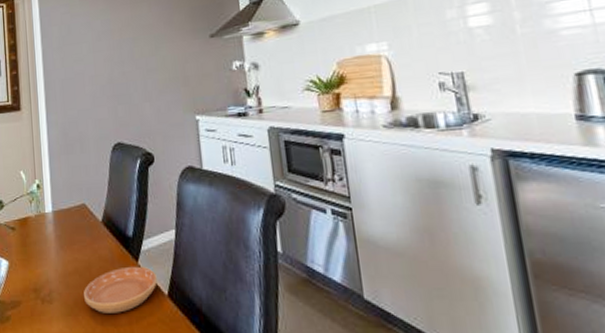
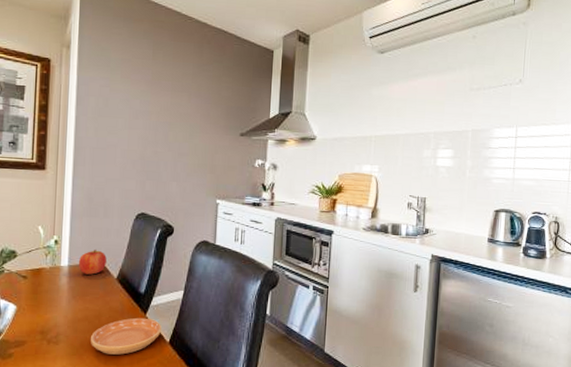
fruit: none [61,189,89,220] -> present [78,249,107,275]

